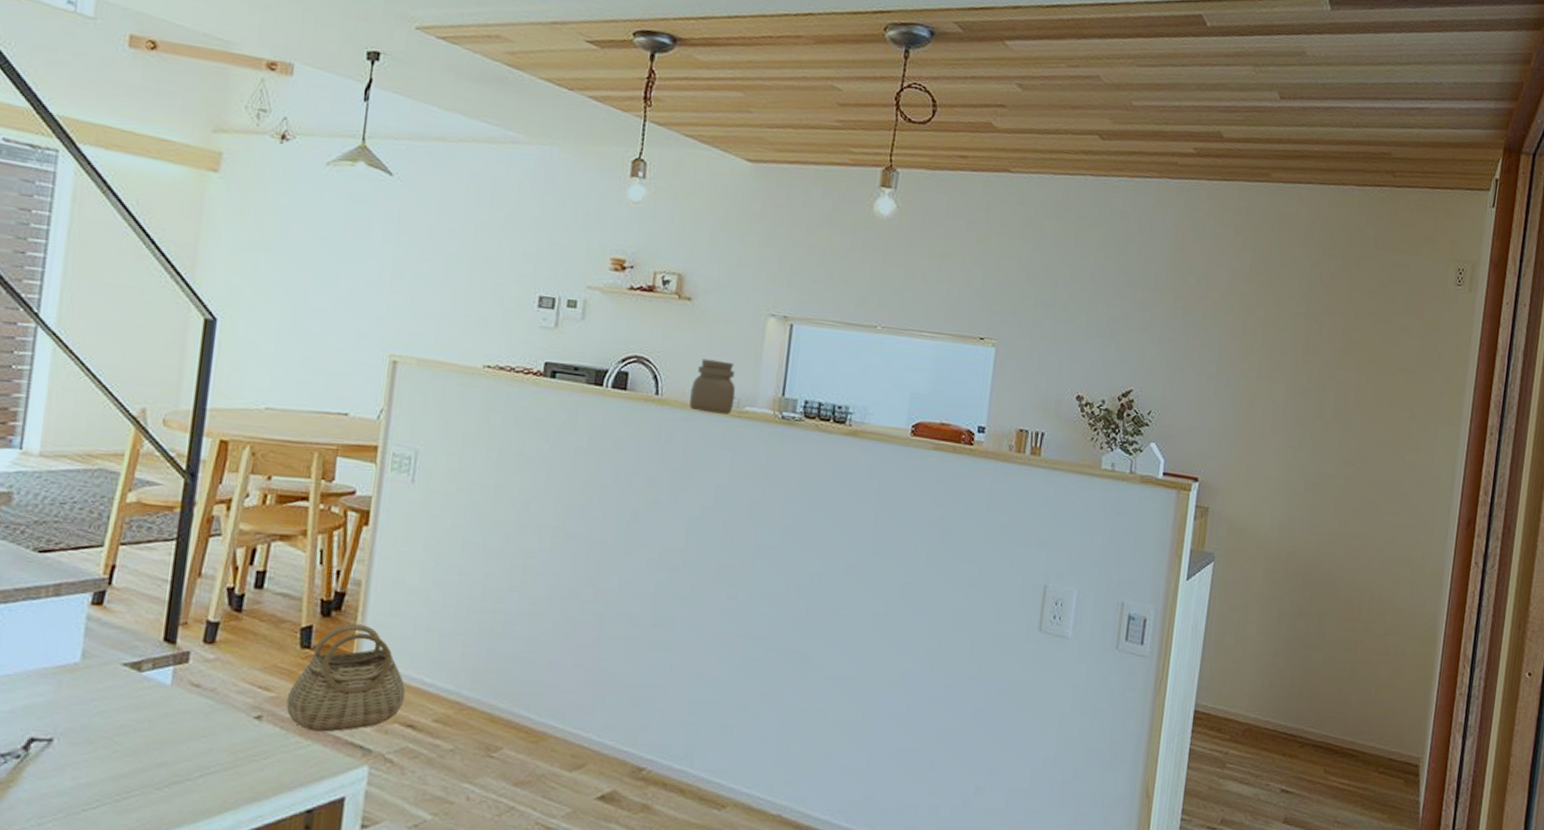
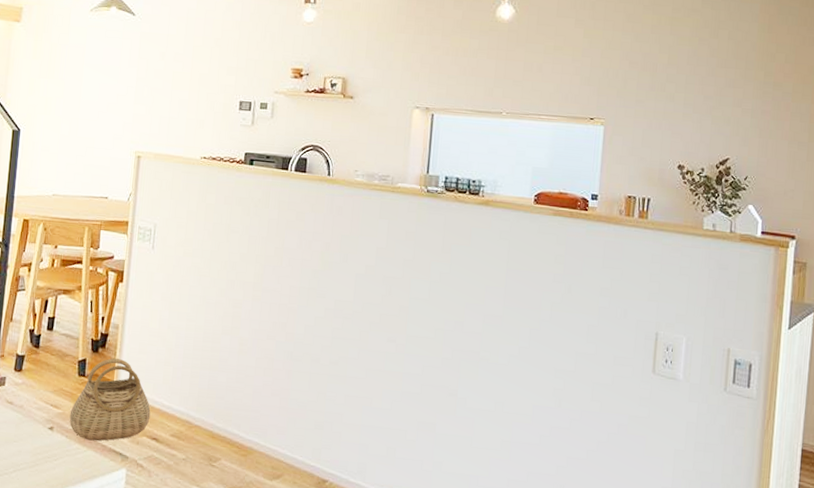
jar: present [689,358,736,415] -> none [354,145,390,190]

